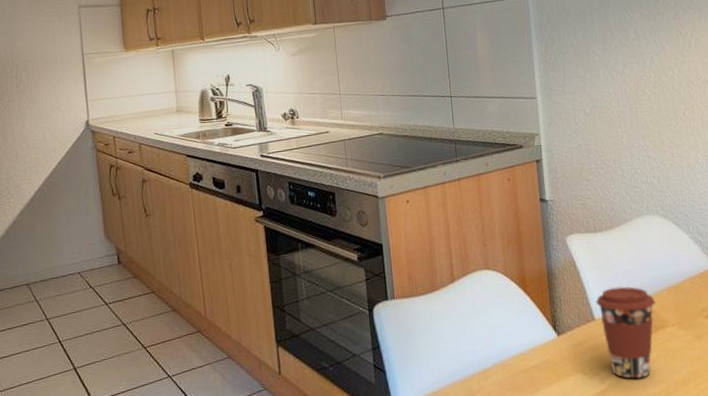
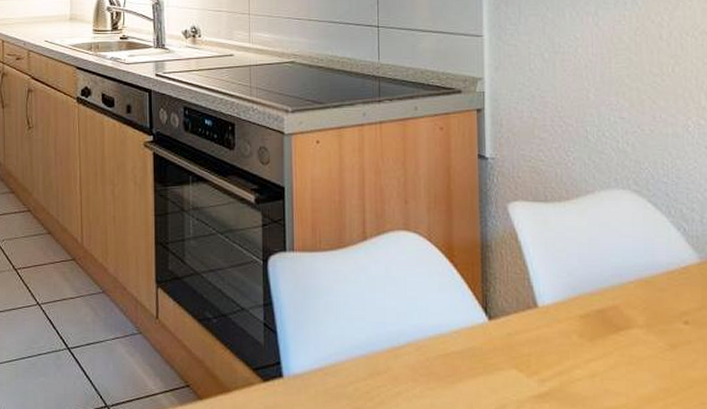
coffee cup: present [596,286,656,379] -> none [540,271,619,387]

